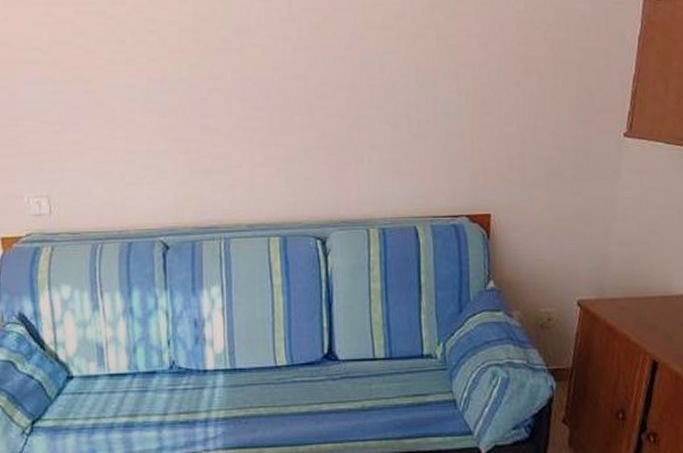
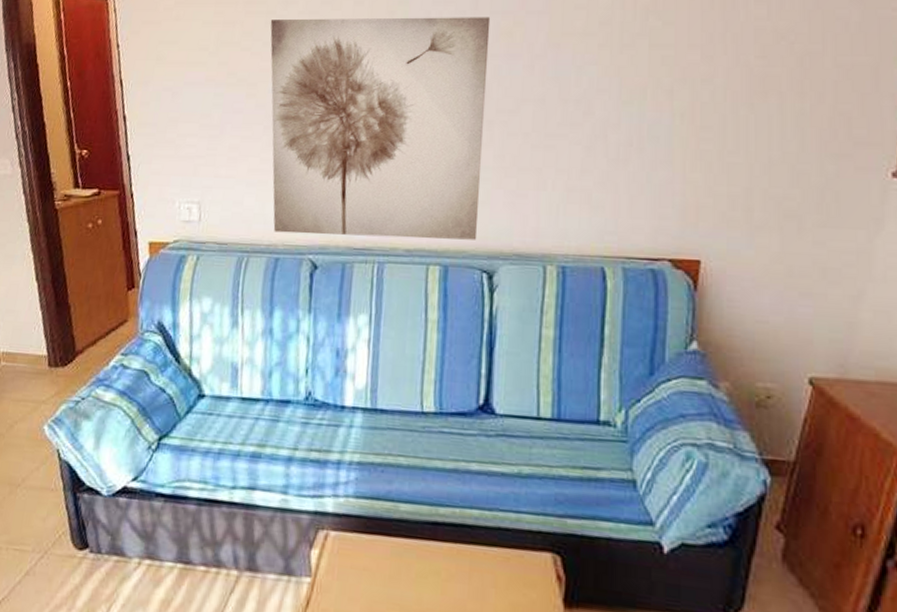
wall art: none [100,14,309,219] -> present [270,17,491,240]

